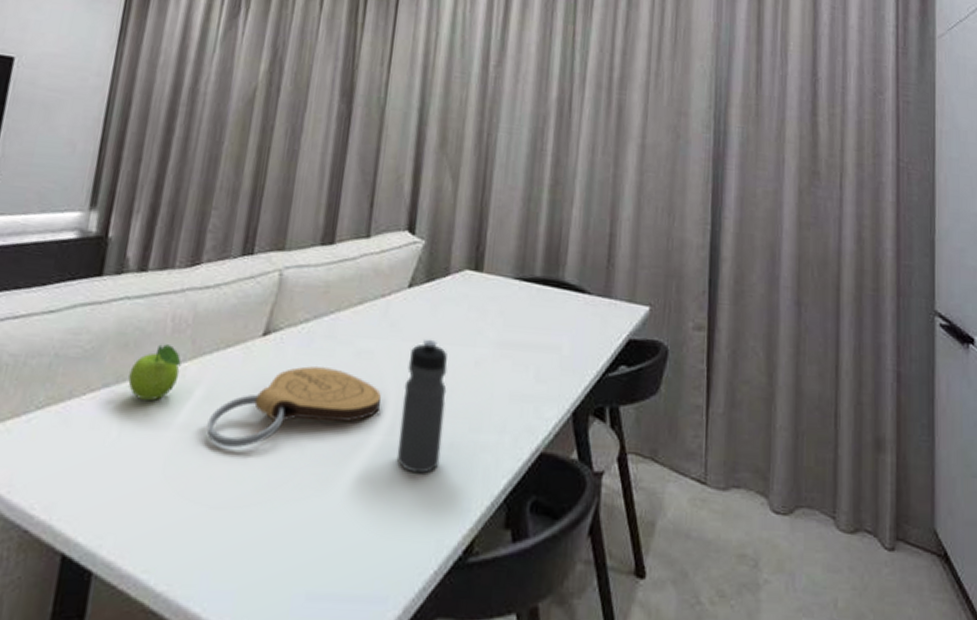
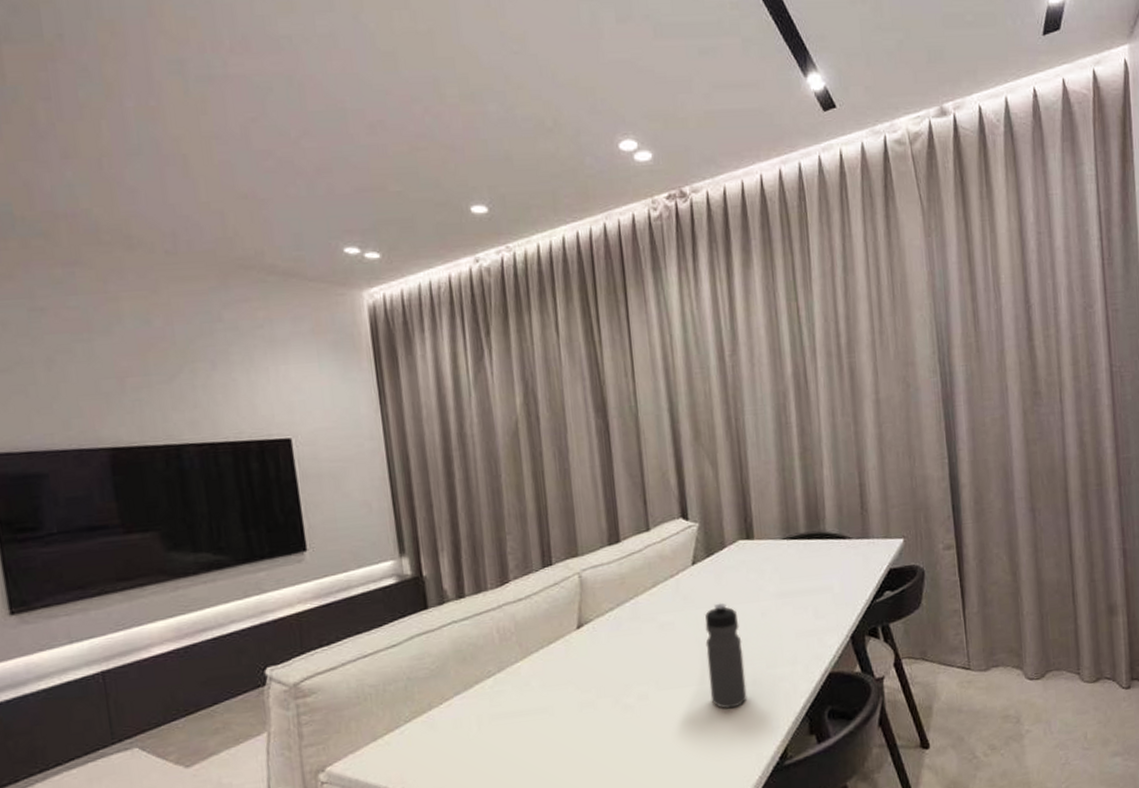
fruit: present [128,344,182,402] -> none [473,651,516,699]
cutting board: present [207,366,382,448] -> none [549,642,689,720]

